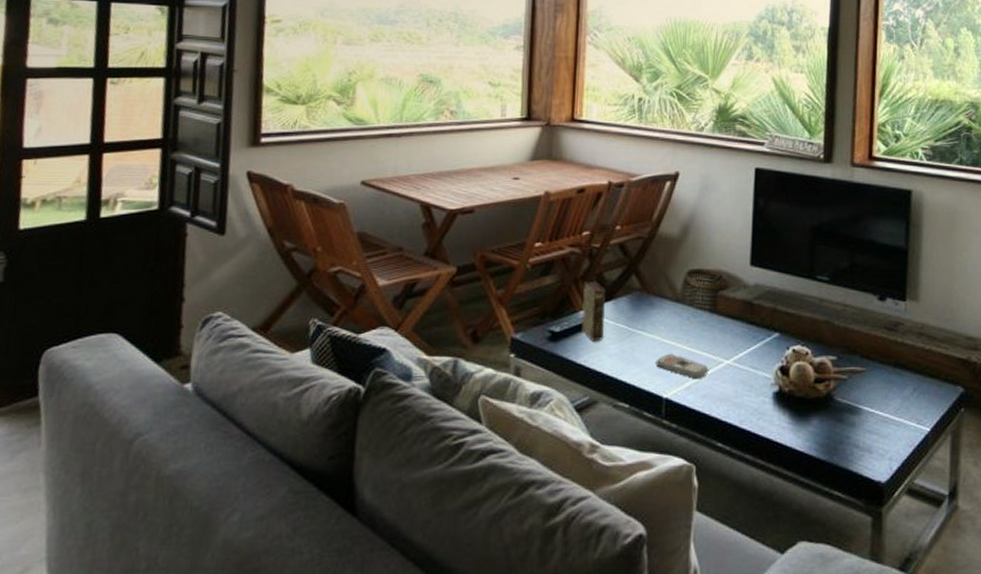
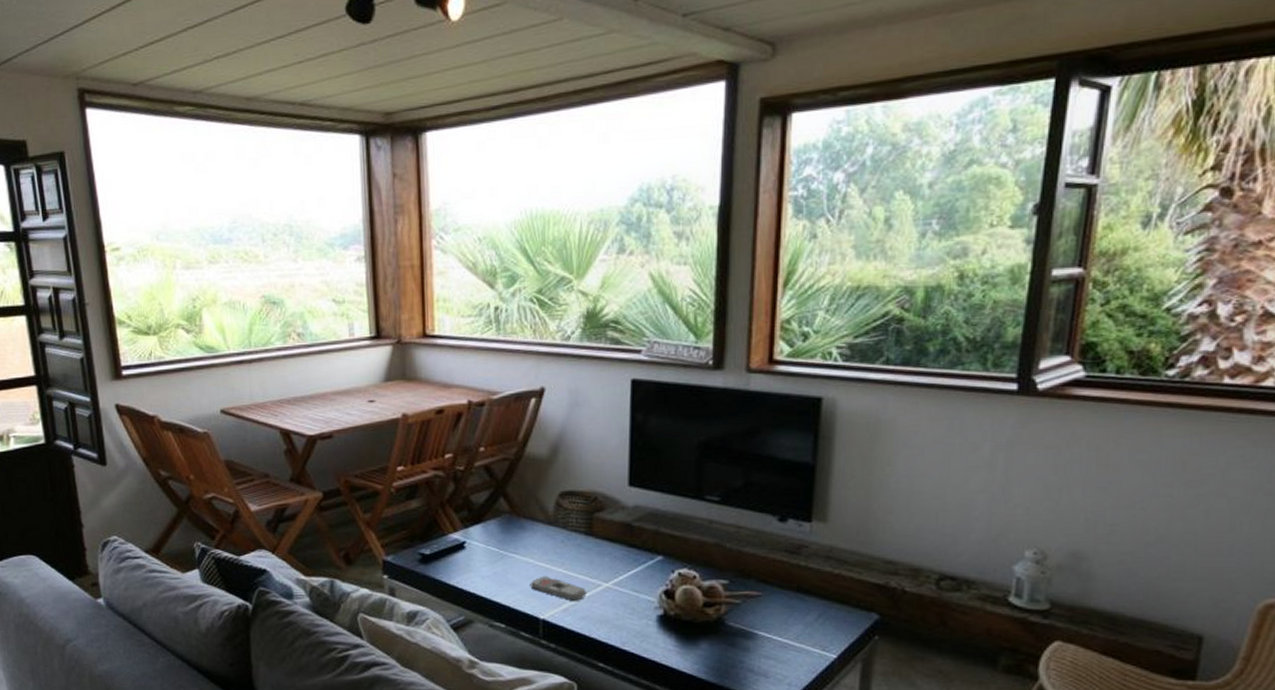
book: present [582,280,605,342] -> none [450,504,475,564]

